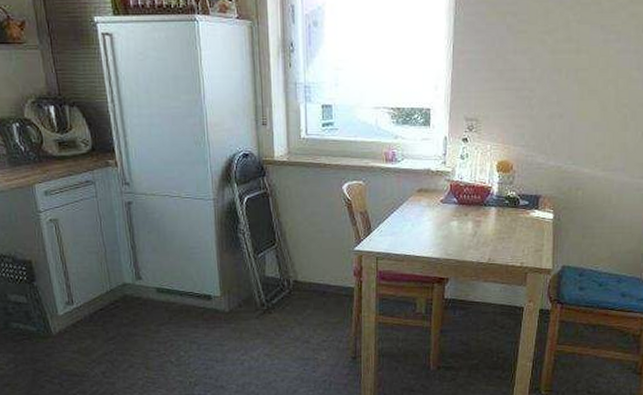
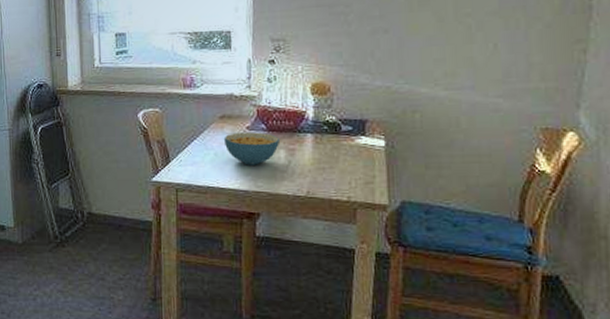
cereal bowl: none [420,205,468,235] -> present [223,132,279,165]

